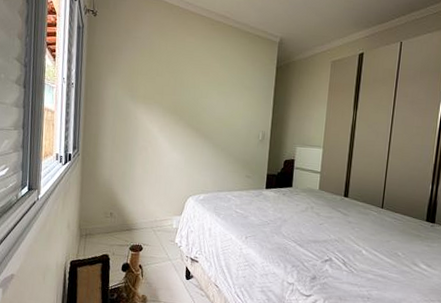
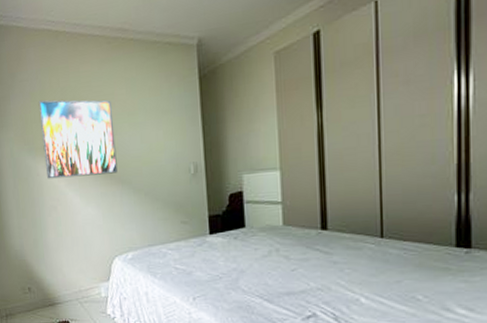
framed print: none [143,57,207,129] -> present [38,100,118,179]

